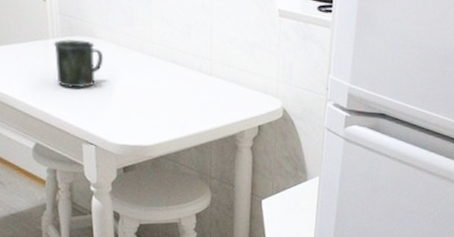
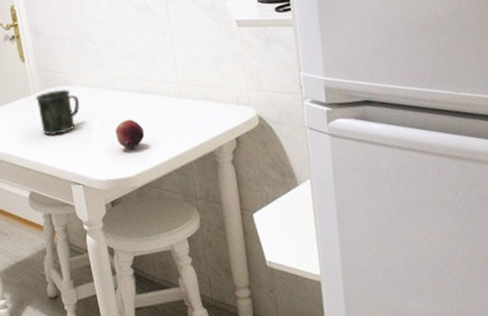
fruit: none [138,87,169,119] -> present [115,119,145,150]

